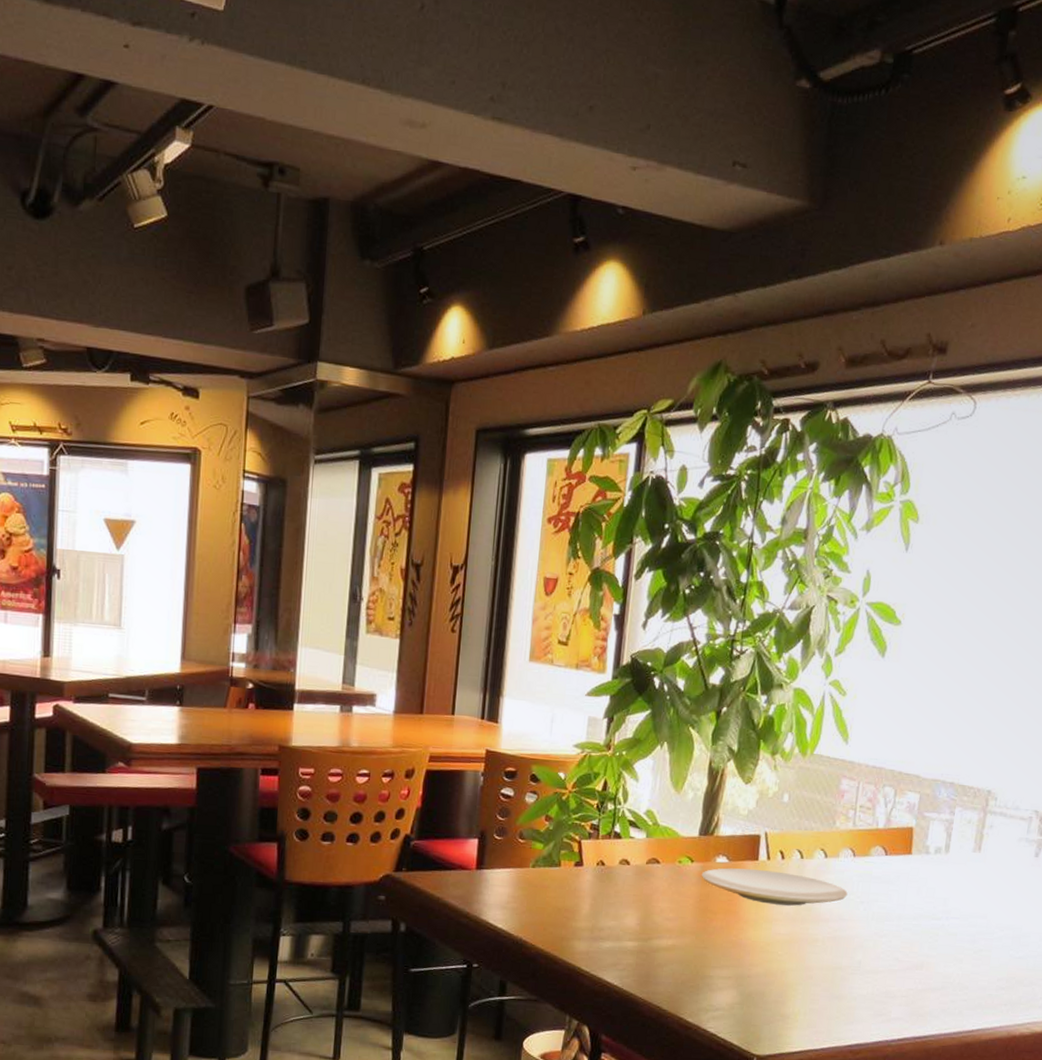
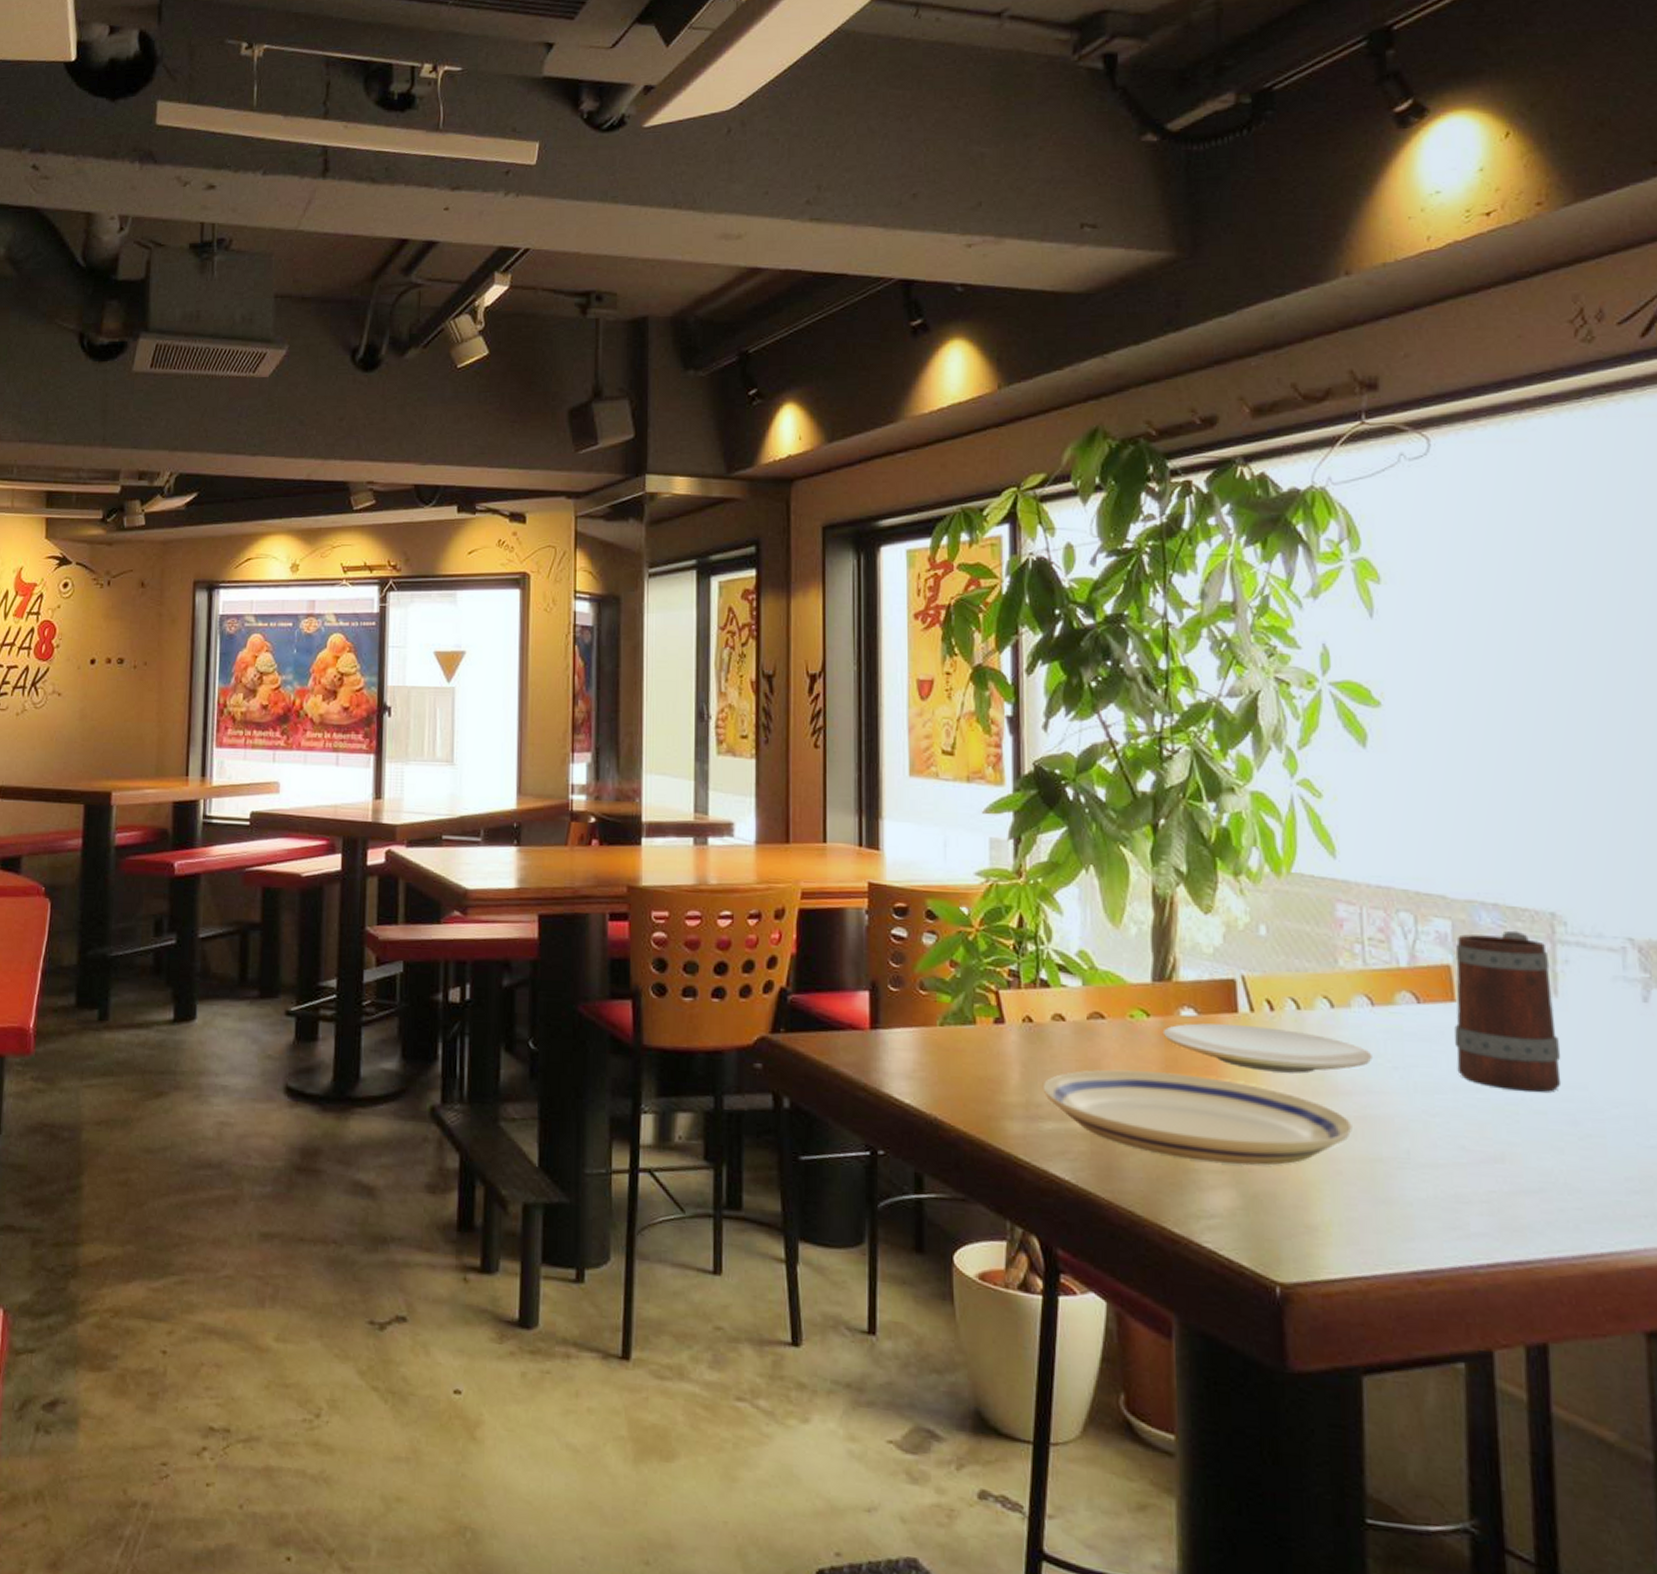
plate: none [606,902,825,973] -> present [1042,1069,1352,1165]
beer mug: none [903,803,980,920] -> present [1455,930,1562,1092]

